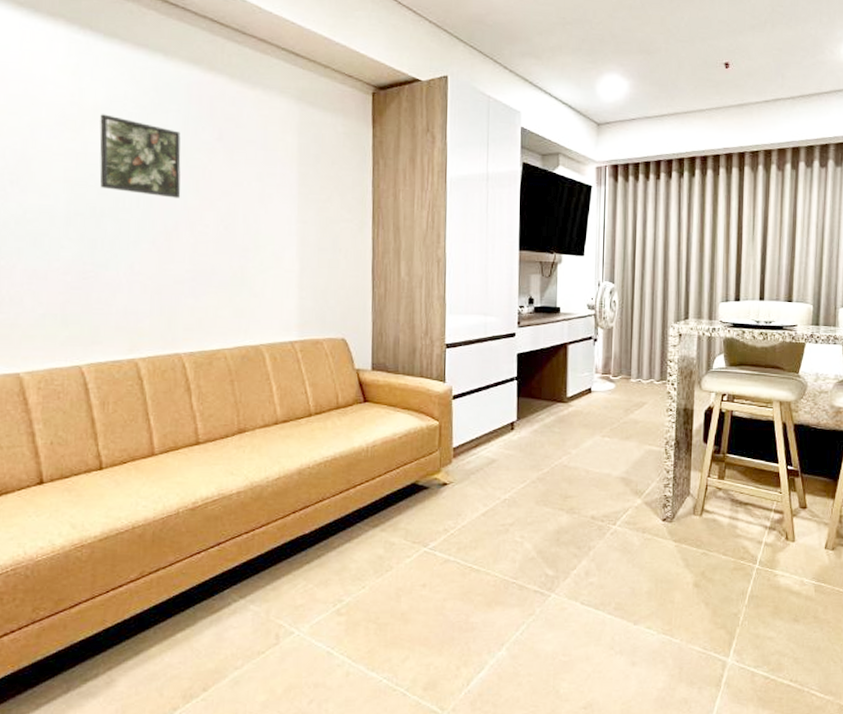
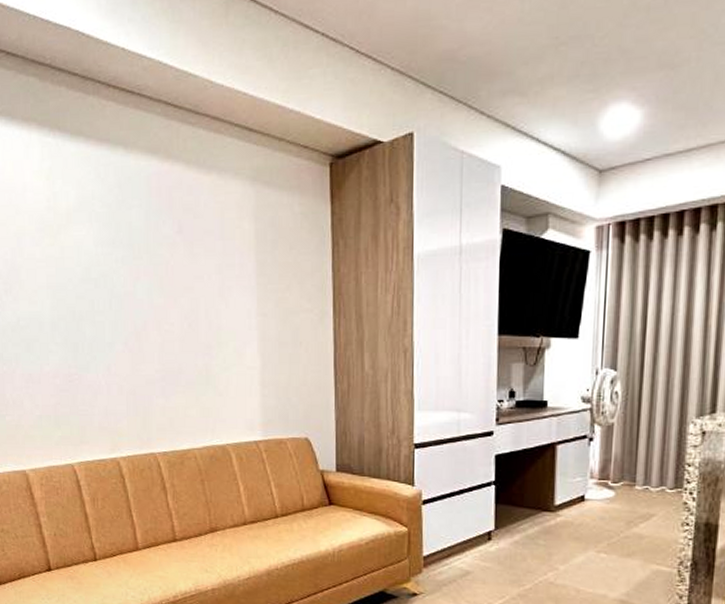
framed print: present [99,114,181,198] -> none [73,216,147,297]

